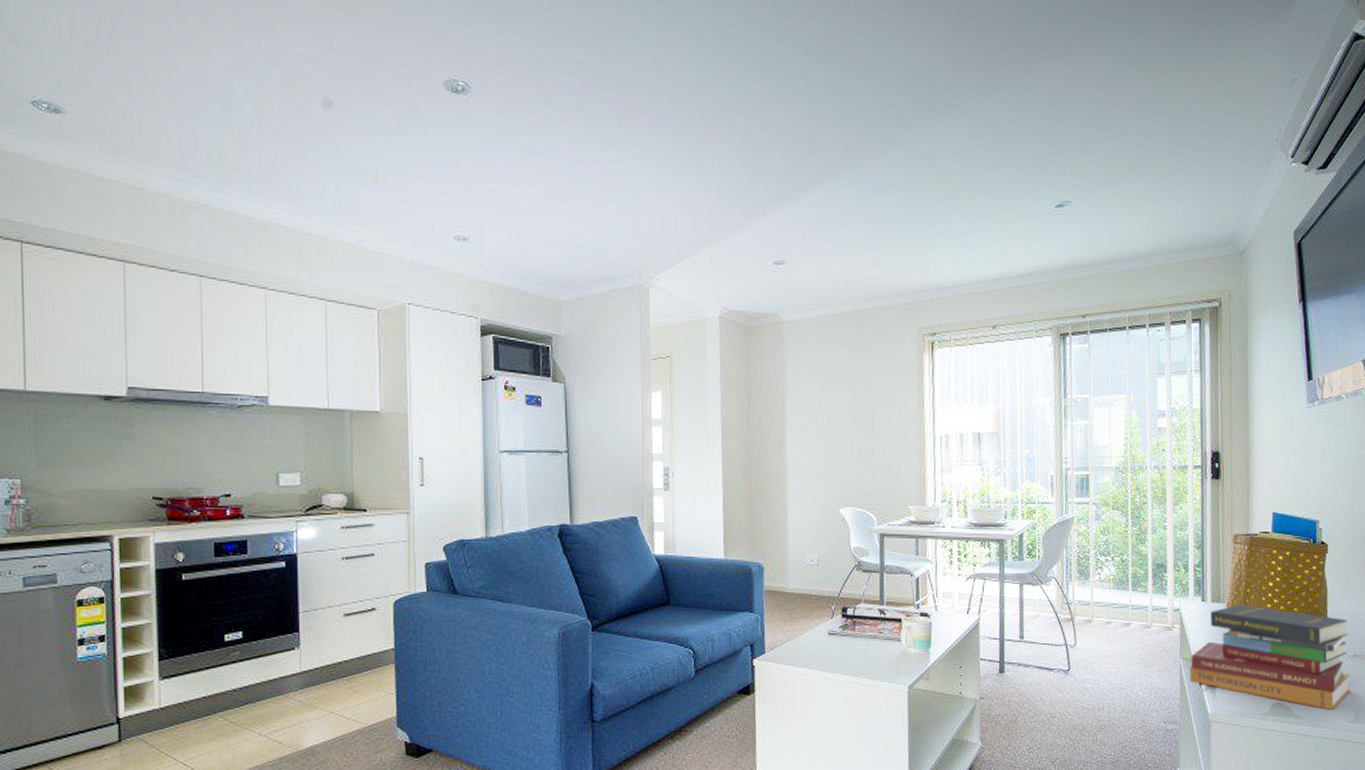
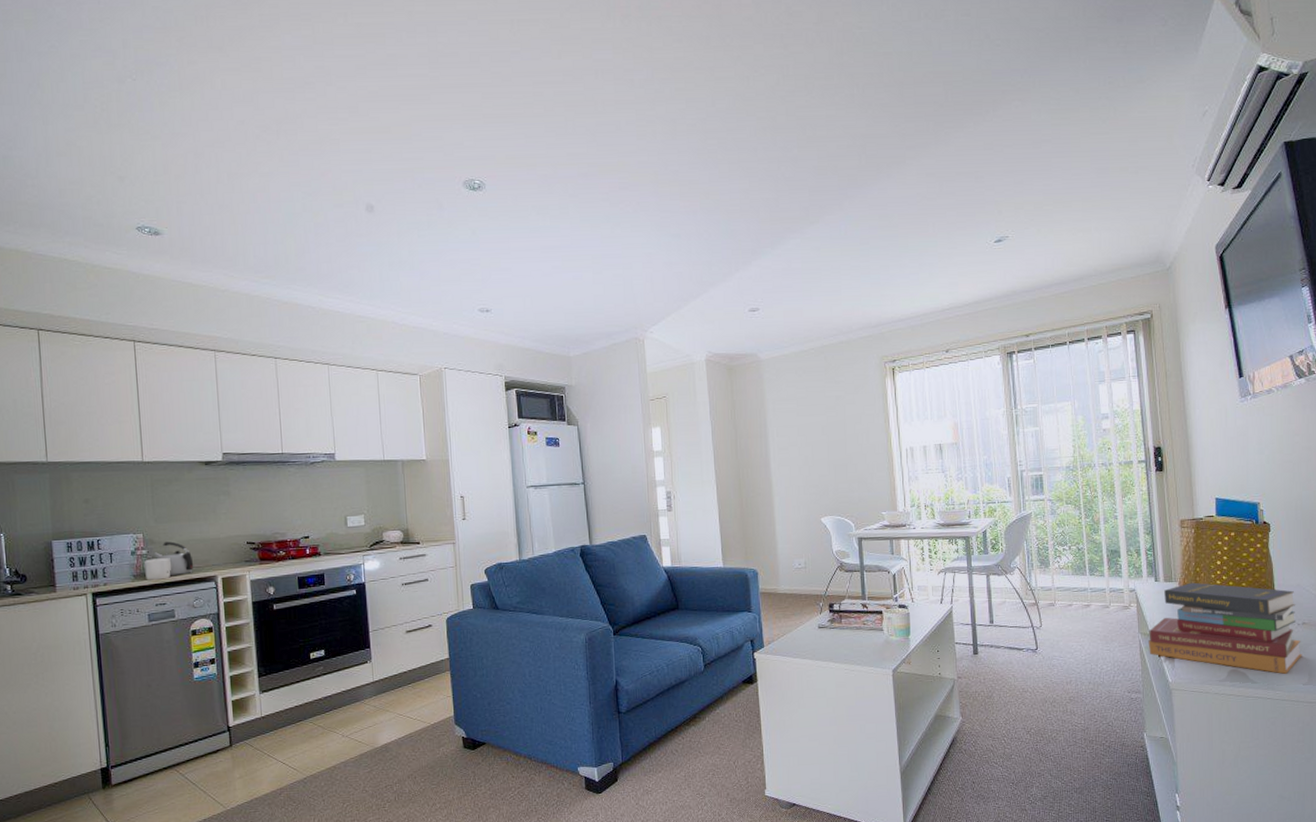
mug: none [21,510,57,538] -> present [144,558,172,582]
kettle: none [33,490,84,532] -> present [153,541,194,575]

